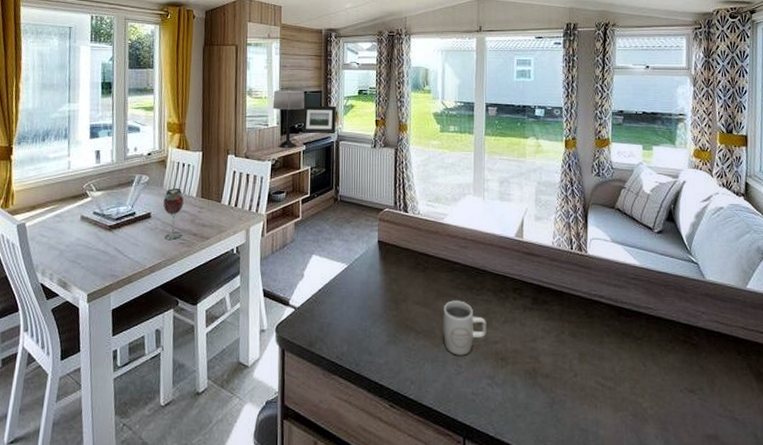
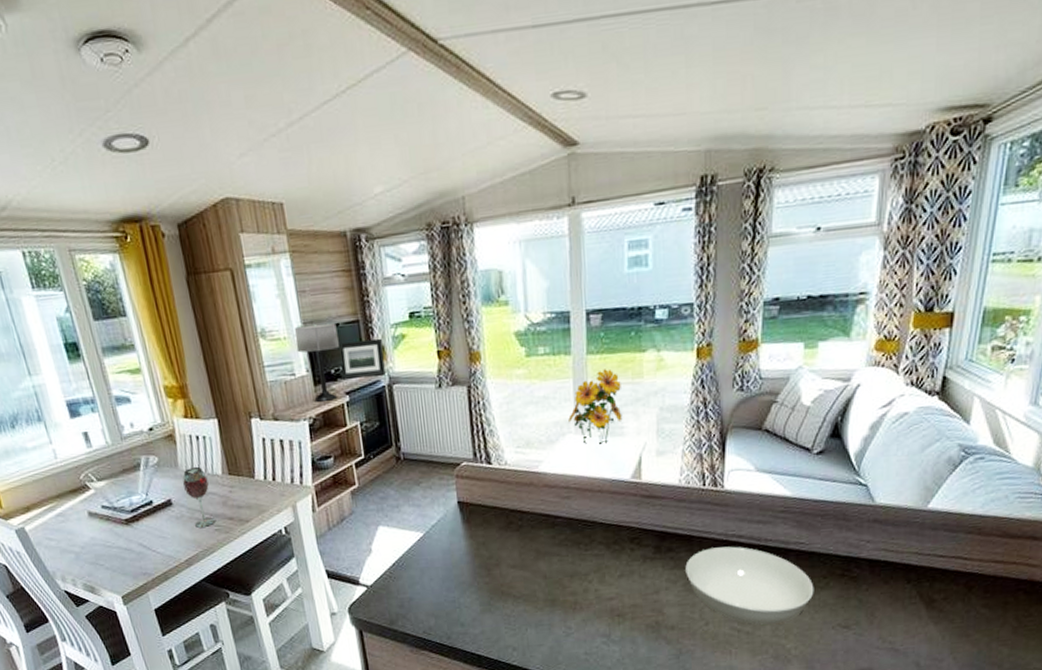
mug: present [443,300,487,356] -> none [545,558,599,617]
flower bouquet: none [469,148,510,206] -> present [568,368,623,444]
bowl: none [557,304,663,383] -> present [685,546,814,625]

